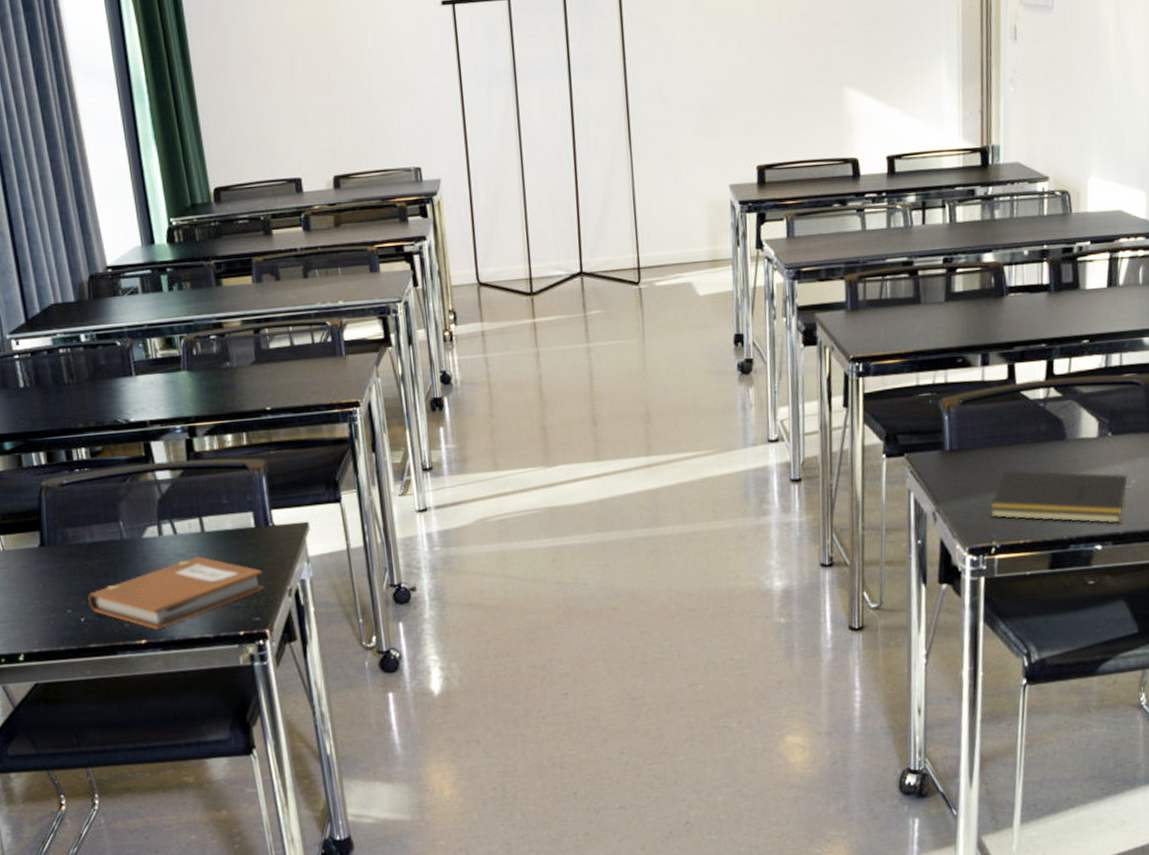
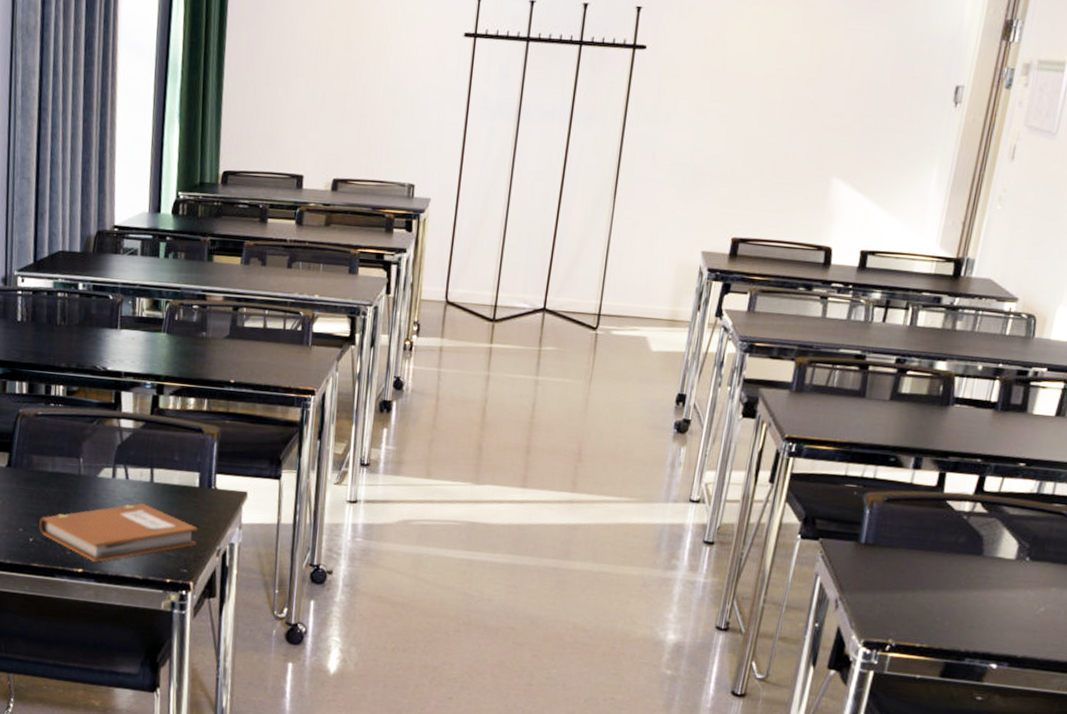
notepad: present [989,470,1128,523] -> none [891,573,1037,646]

